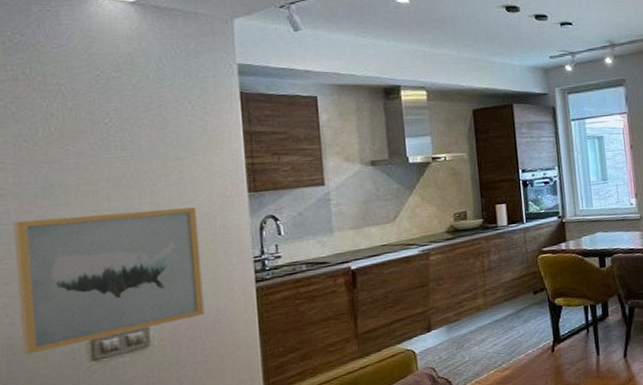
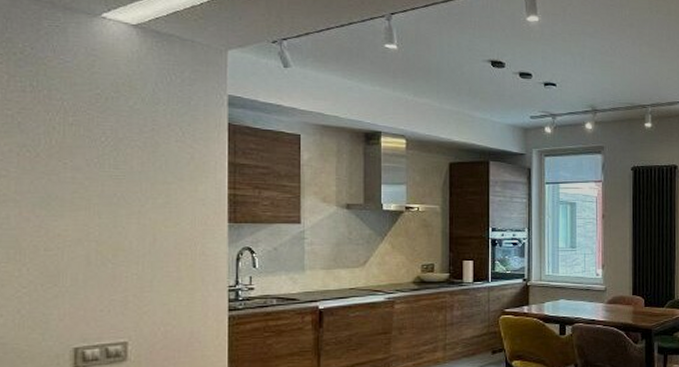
wall art: present [13,207,204,355] -> none [12,227,180,355]

